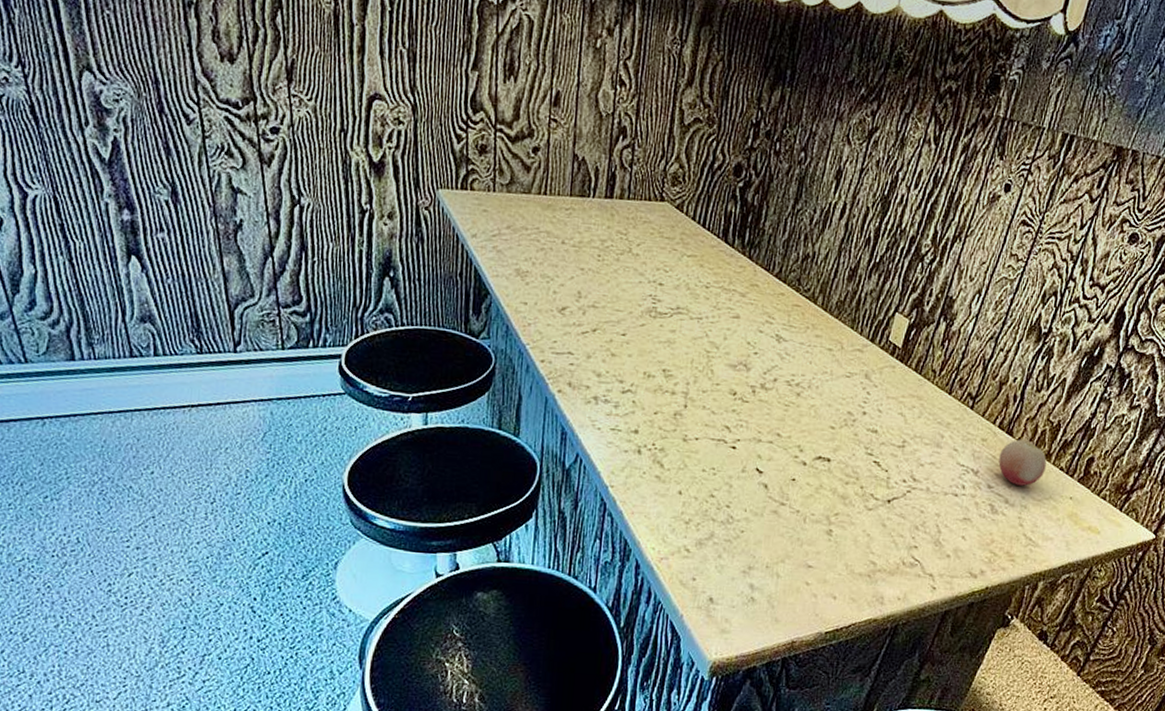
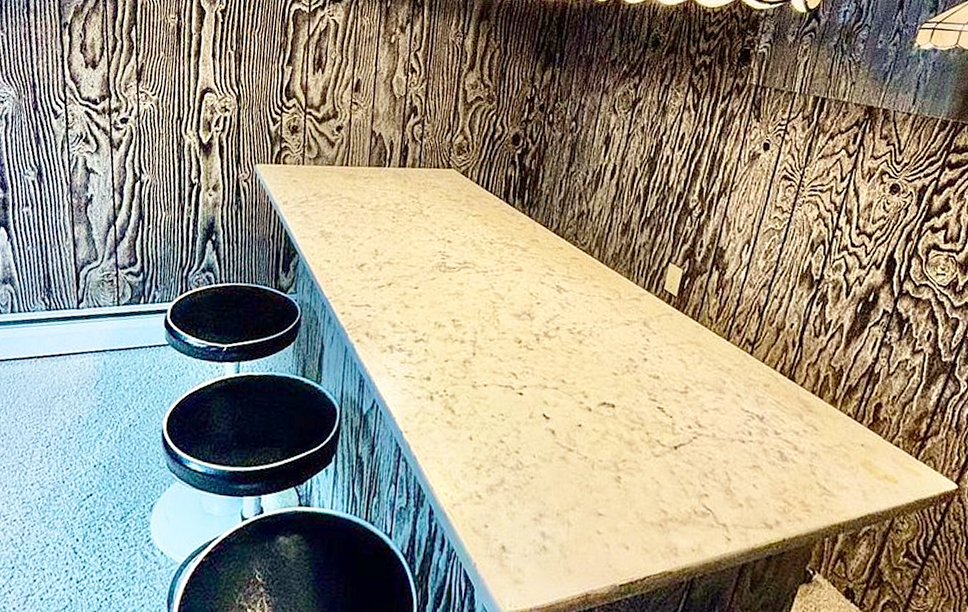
fruit: present [998,439,1047,486] -> none [783,384,833,433]

